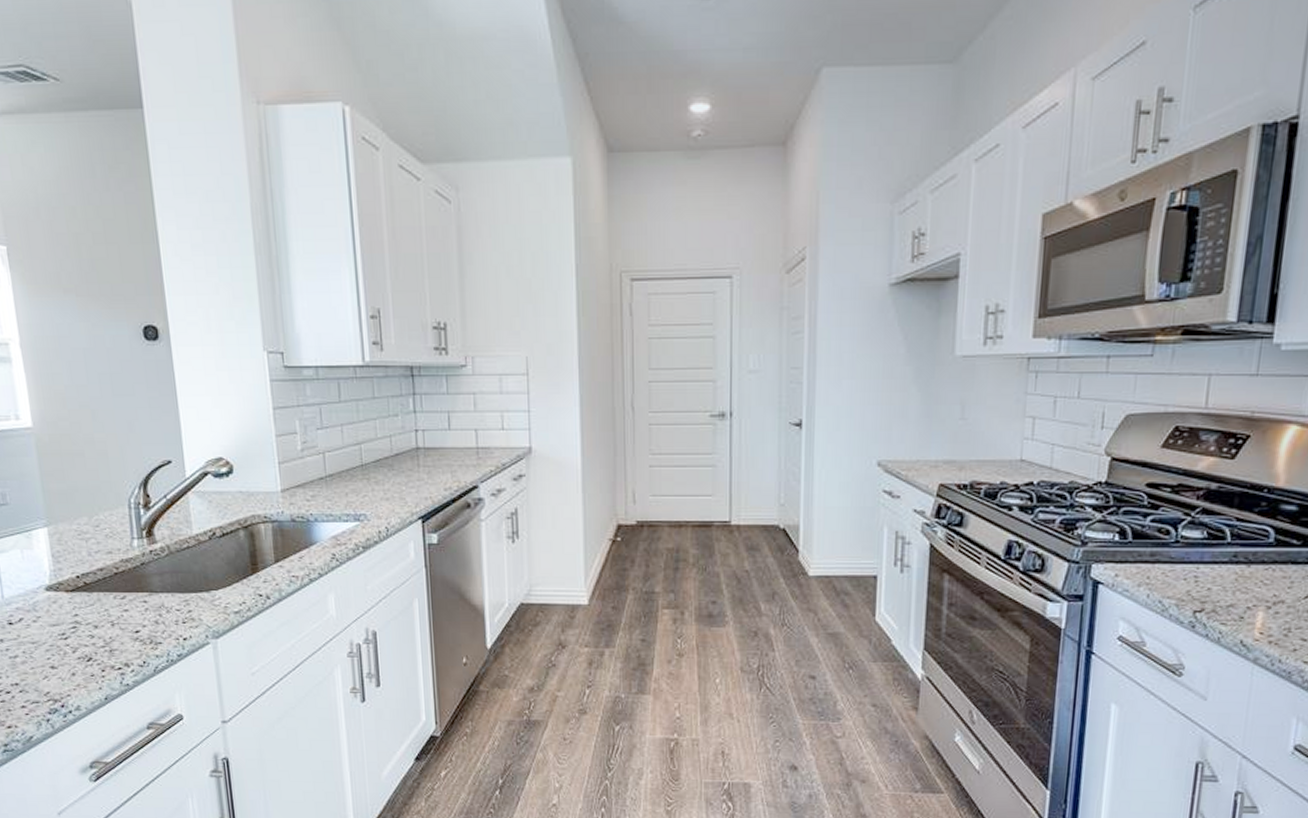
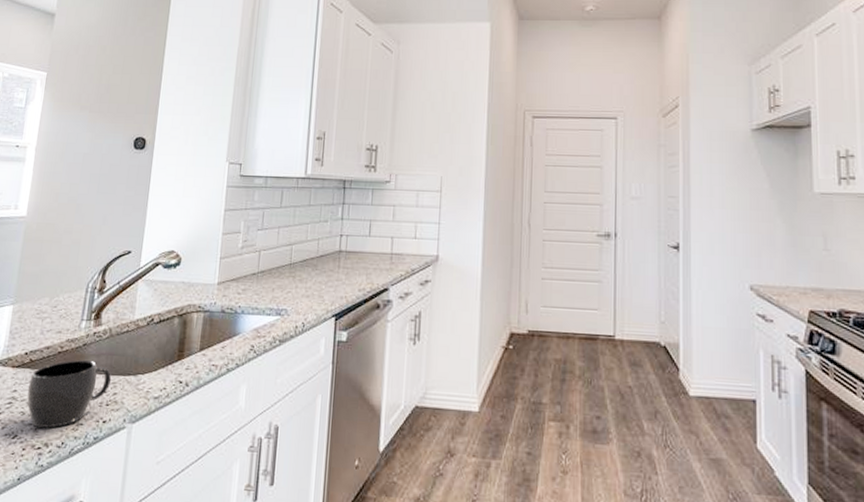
mug: none [89,580,183,650] -> present [27,360,112,429]

